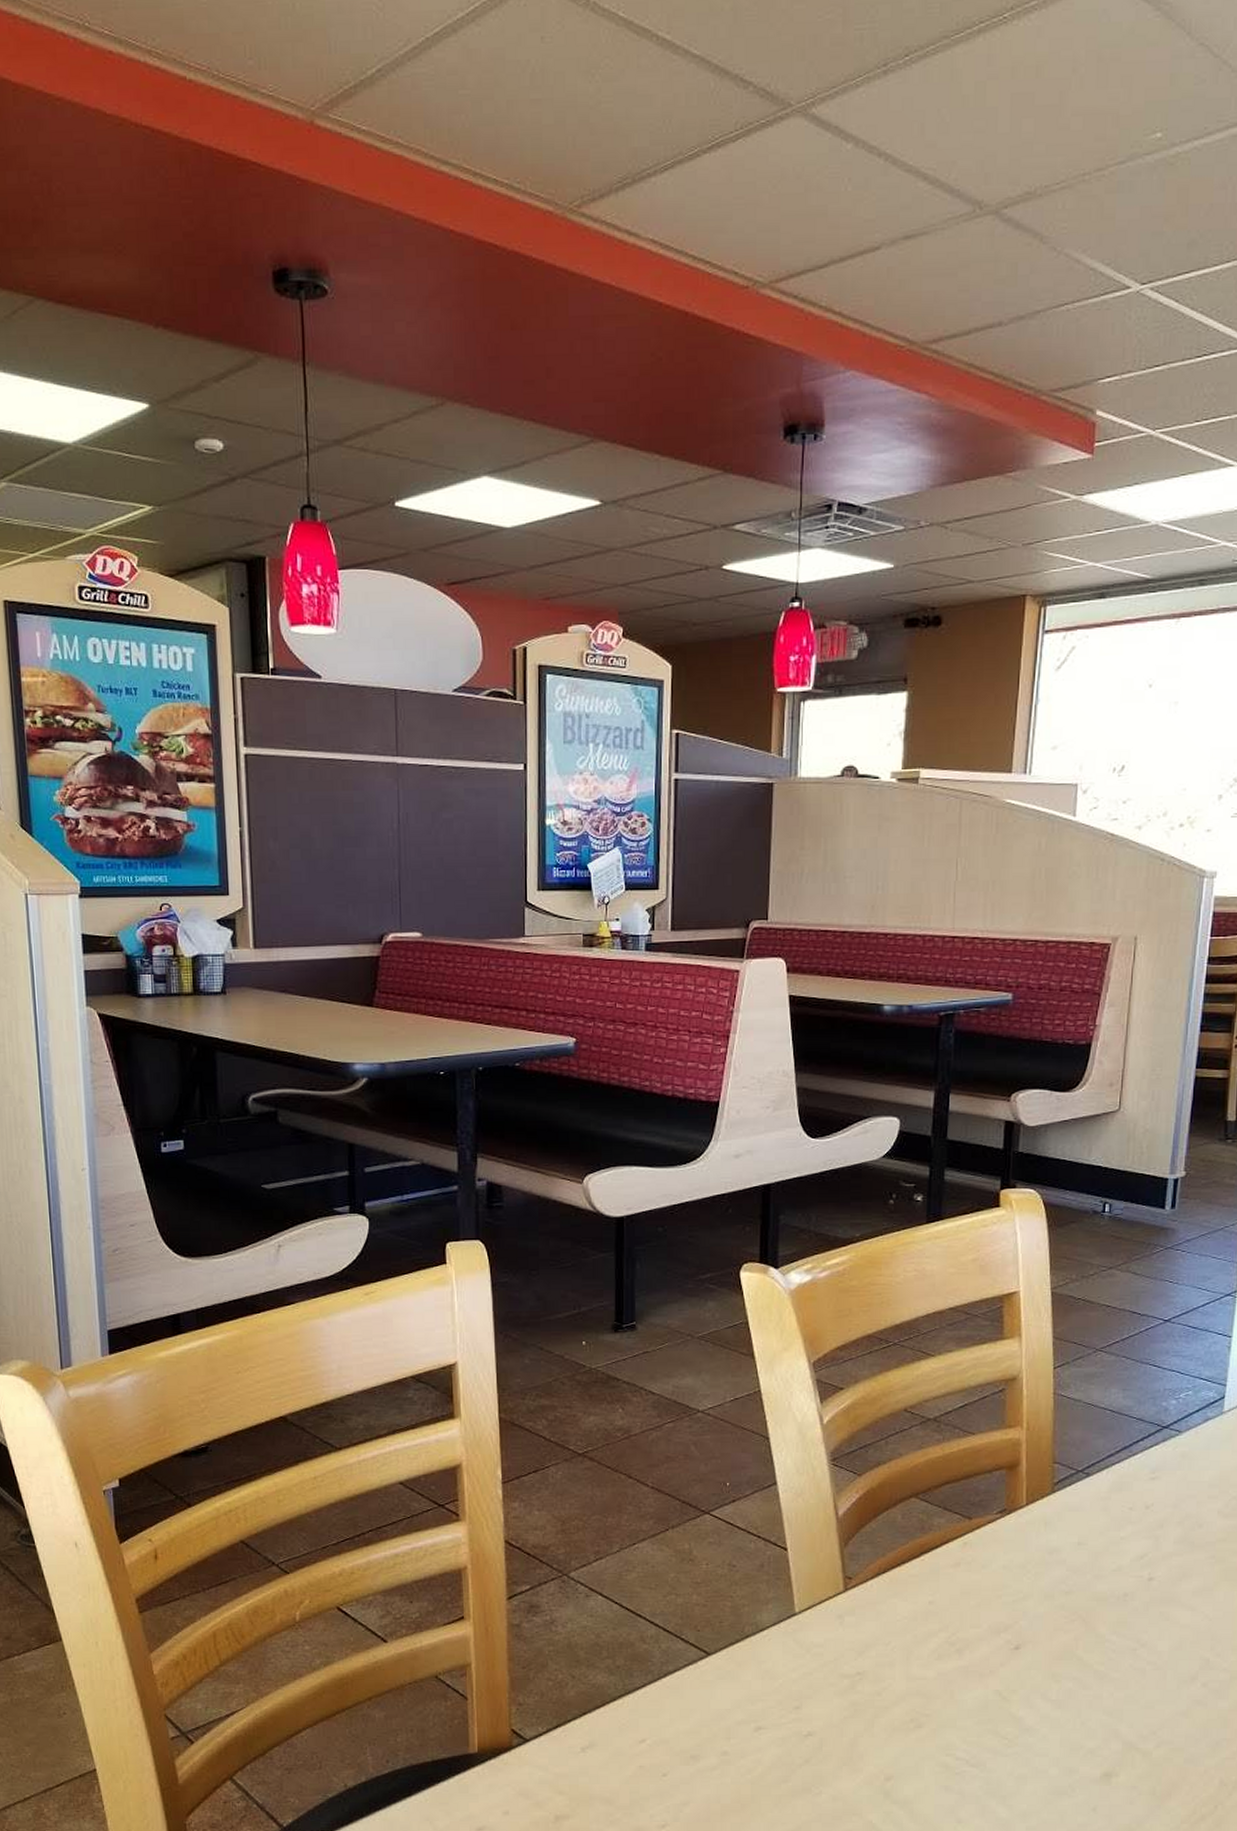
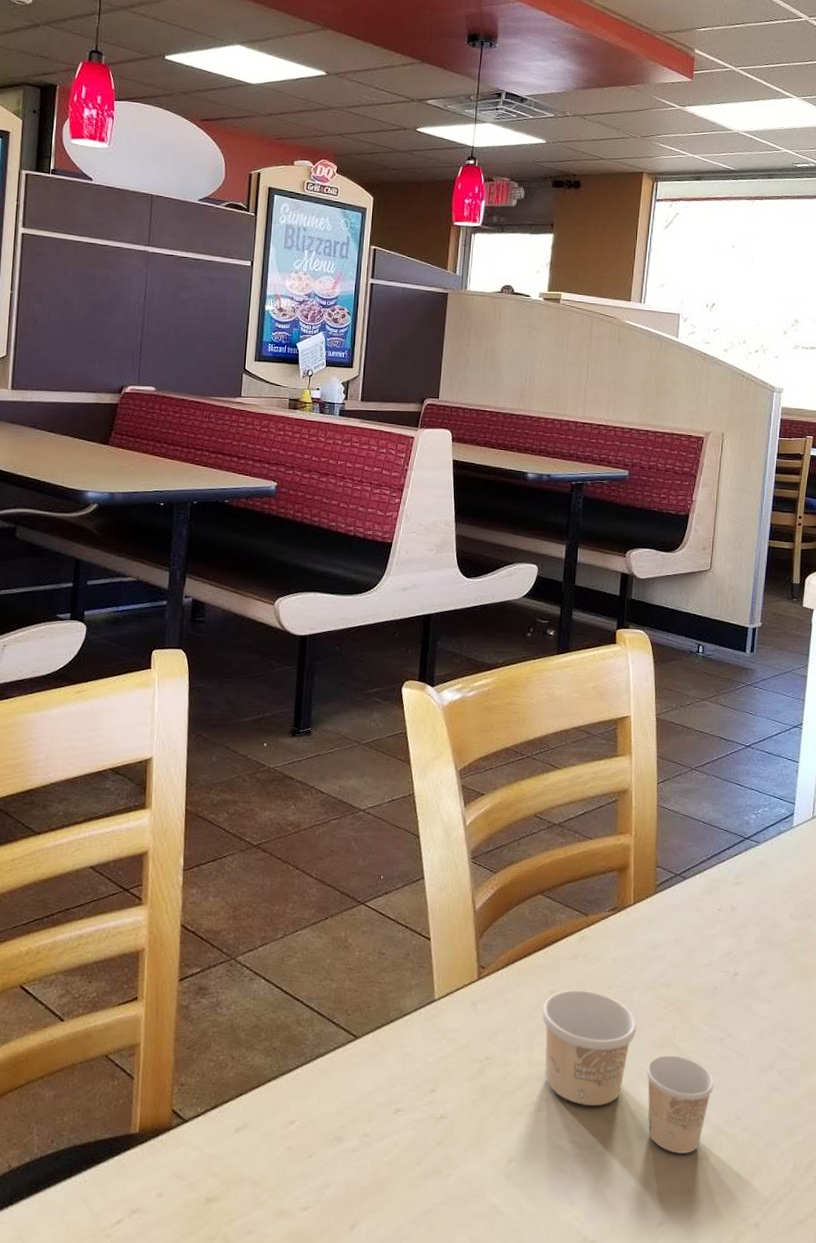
paper cup: none [920,1600,1124,1770] -> present [542,990,714,1154]

